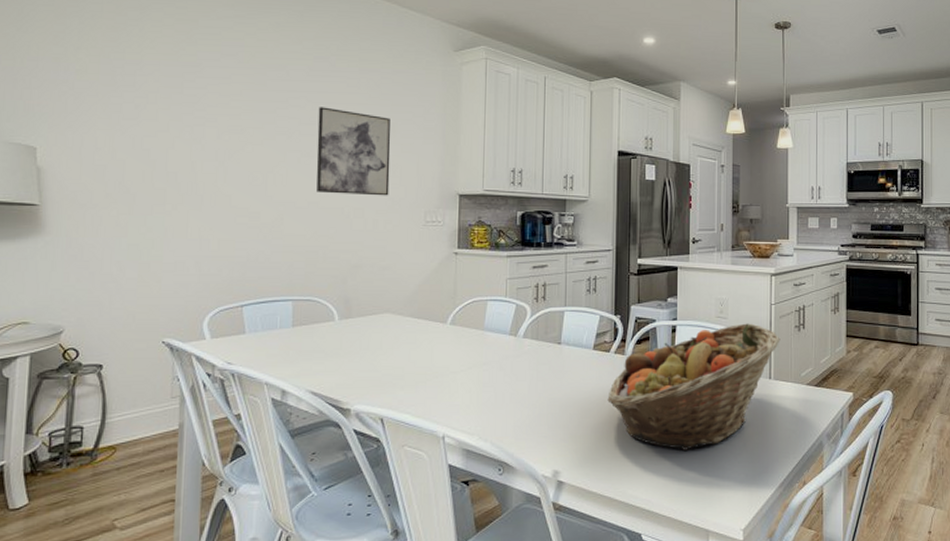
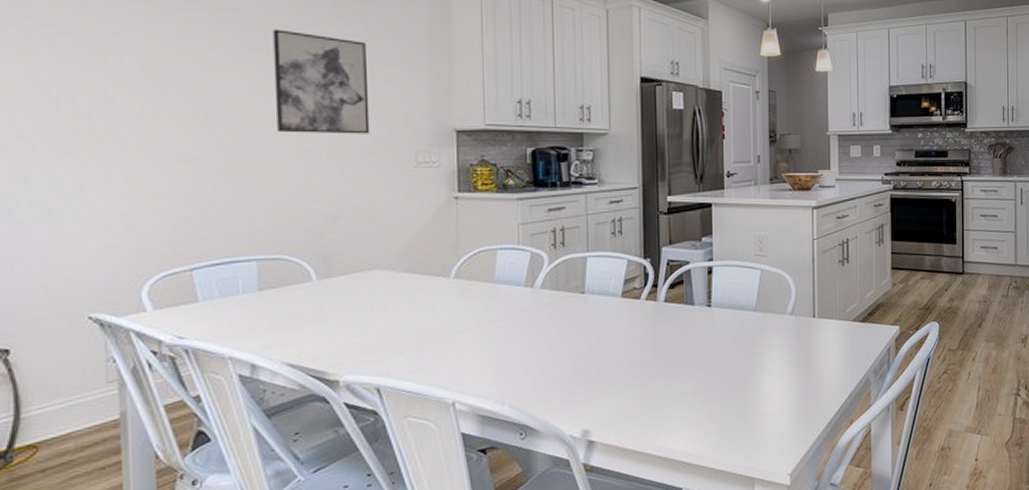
fruit basket: present [607,323,781,450] -> none [640,260,824,398]

